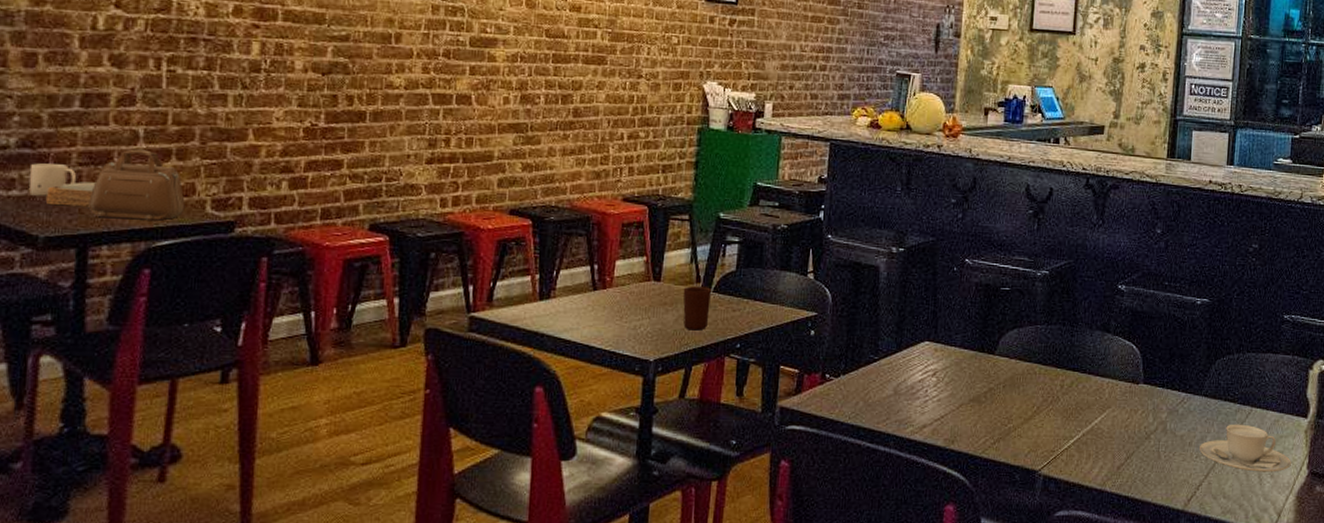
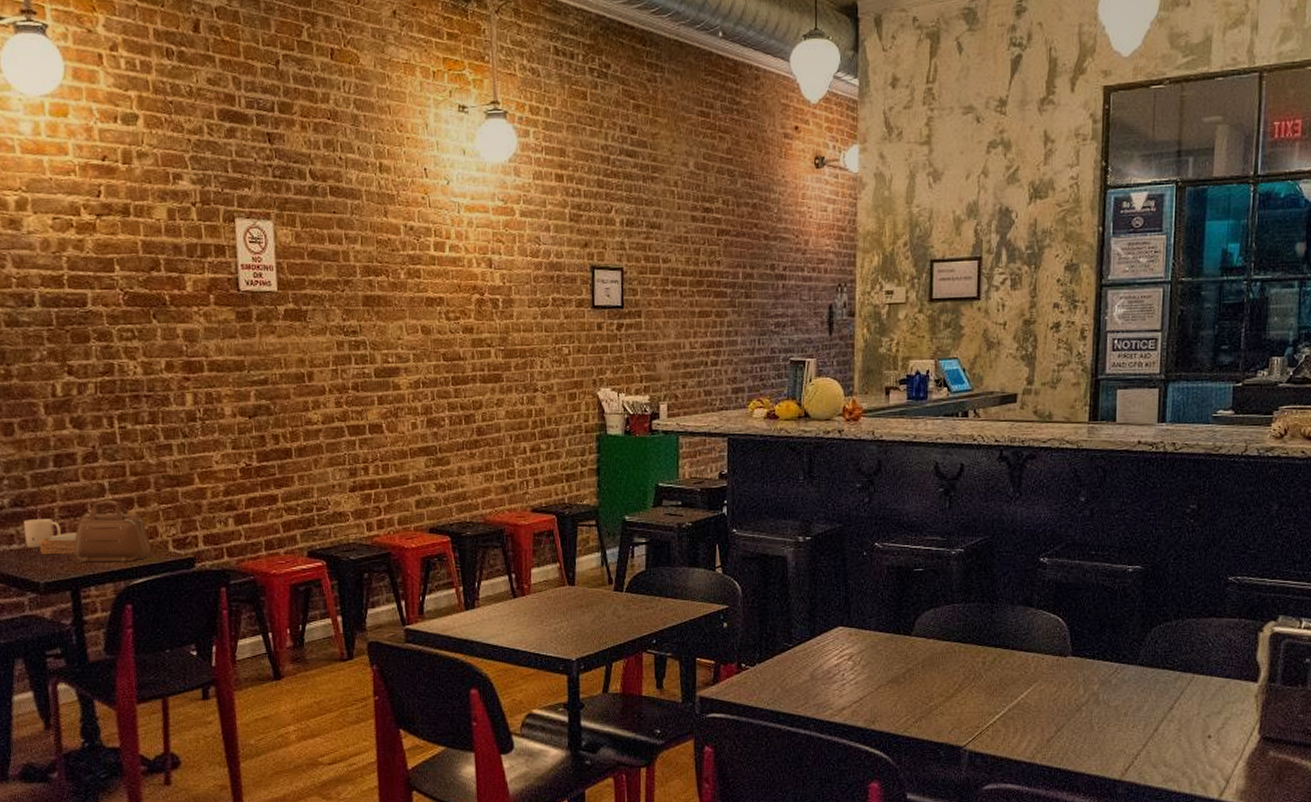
cup: present [682,286,711,331] -> none [597,588,624,630]
teacup: present [1198,424,1291,472] -> none [1135,691,1240,739]

